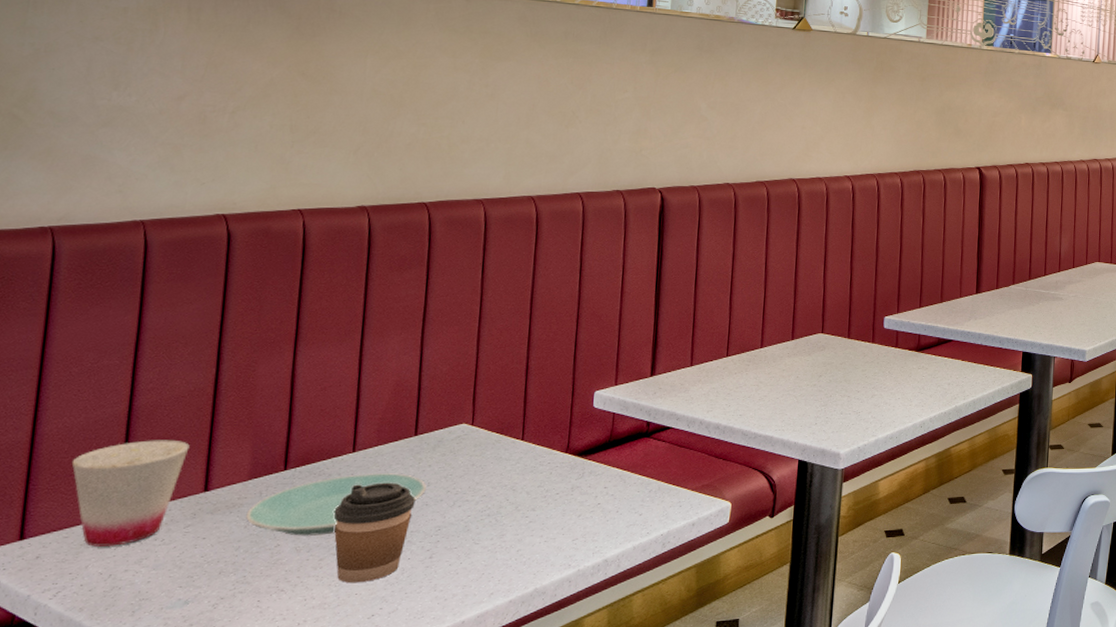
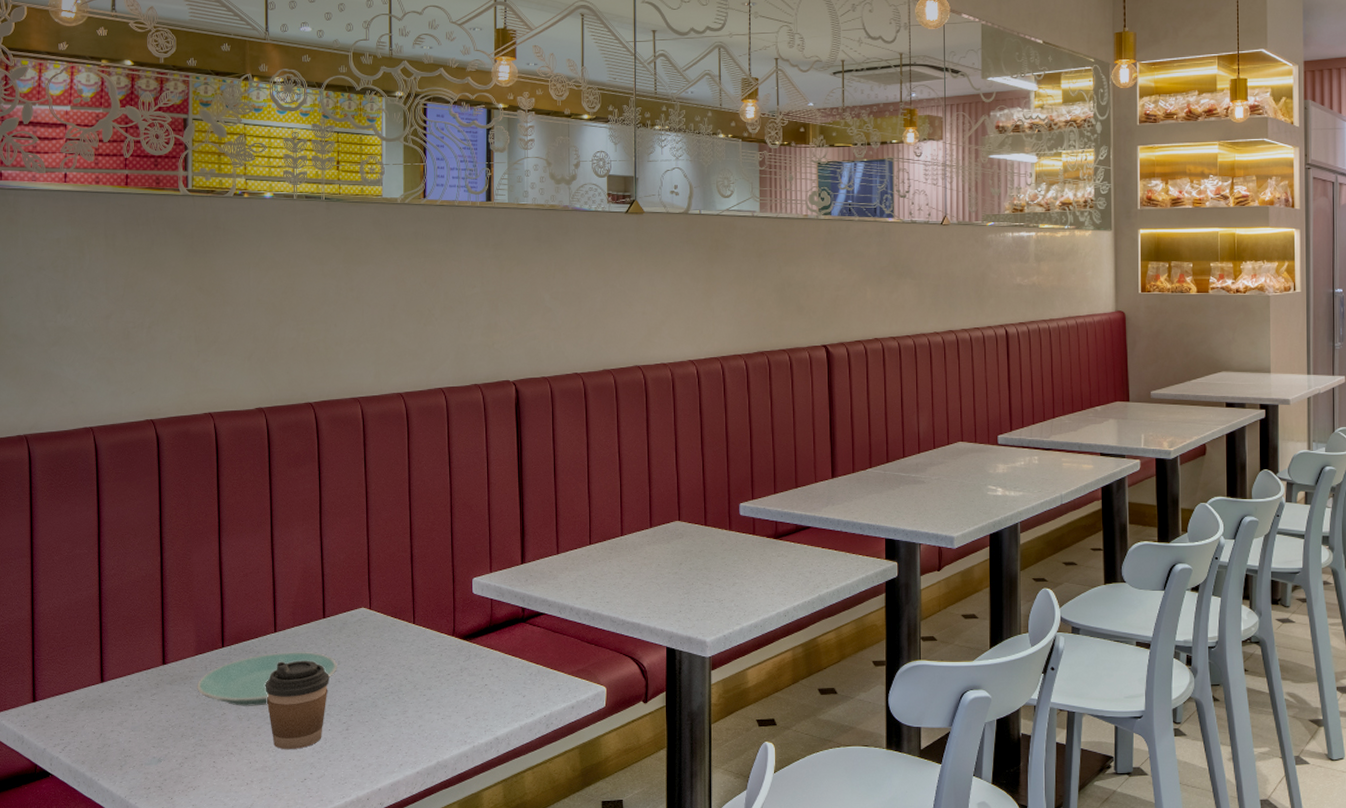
cup: present [71,439,190,547] -> none [62,619,148,711]

